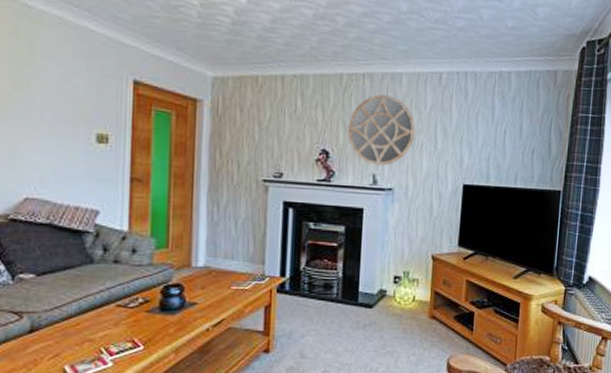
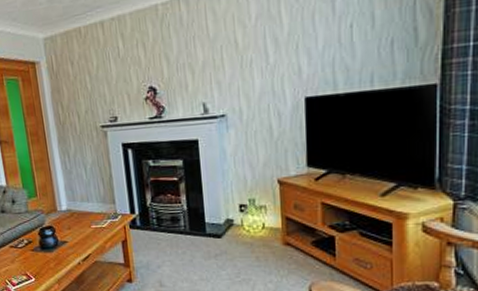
home mirror: present [347,94,416,166] -> none [170,15,242,94]

